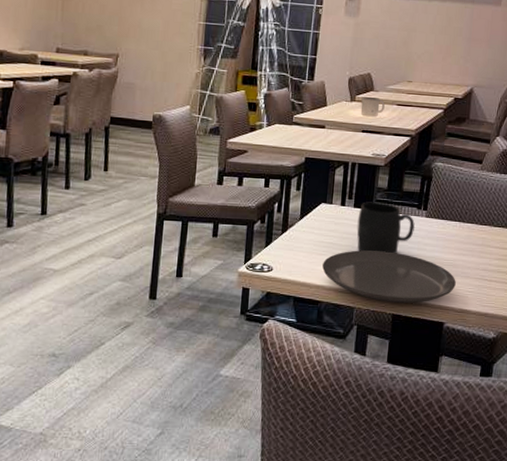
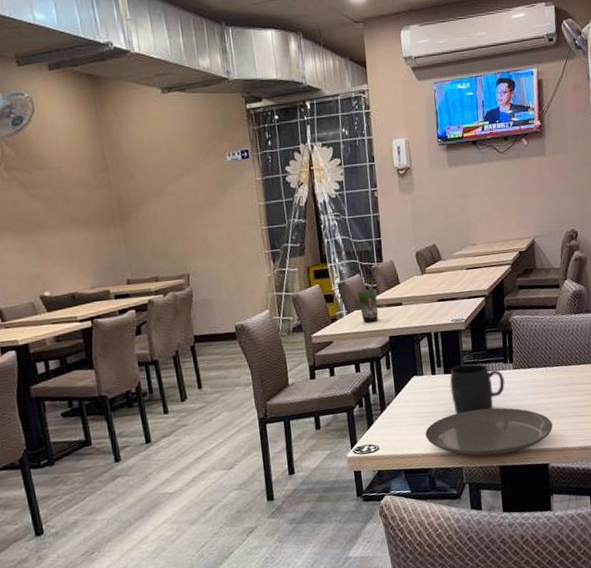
beverage cup: none [281,97,303,139] -> present [357,280,379,323]
mug: present [360,97,385,118] -> none [431,266,455,287]

